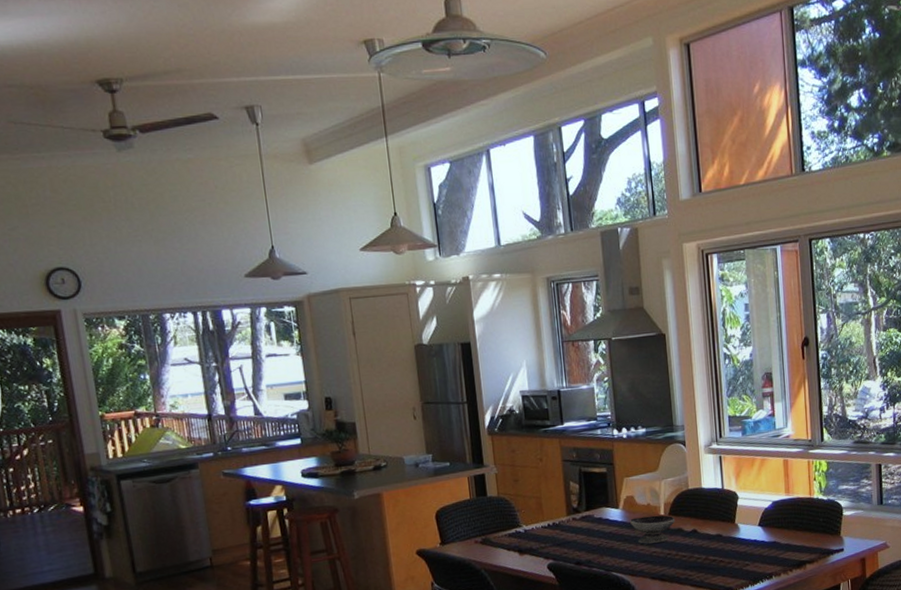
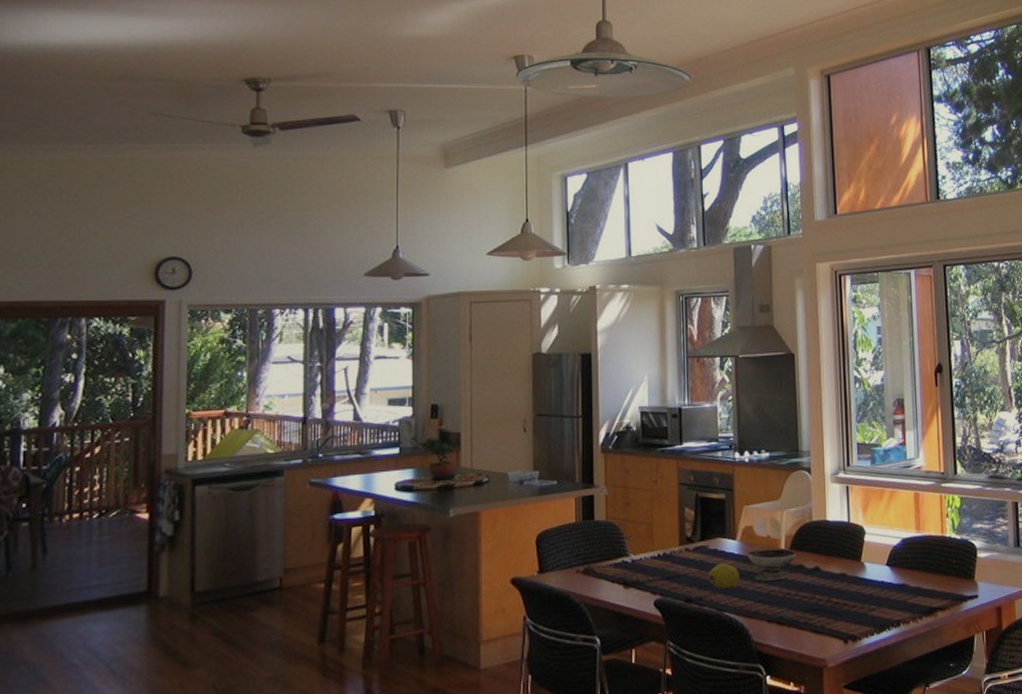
fruit: none [594,529,624,553] -> present [707,563,739,589]

